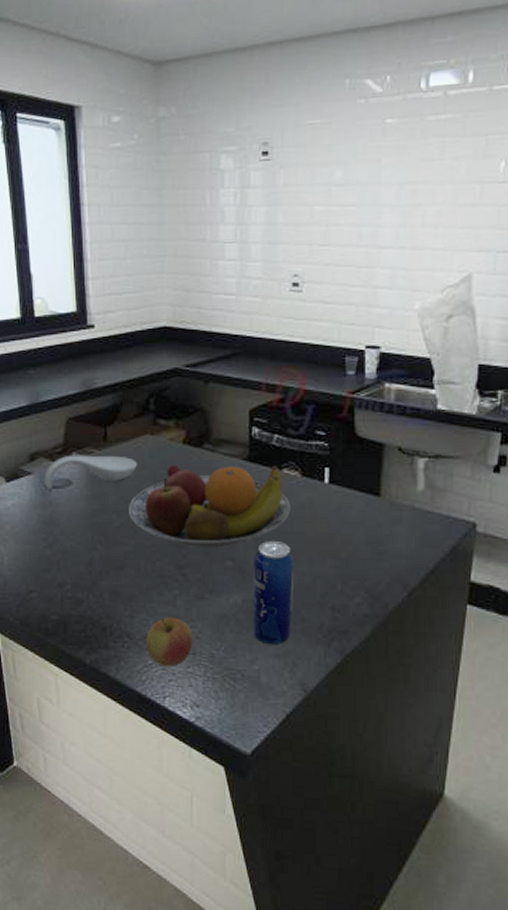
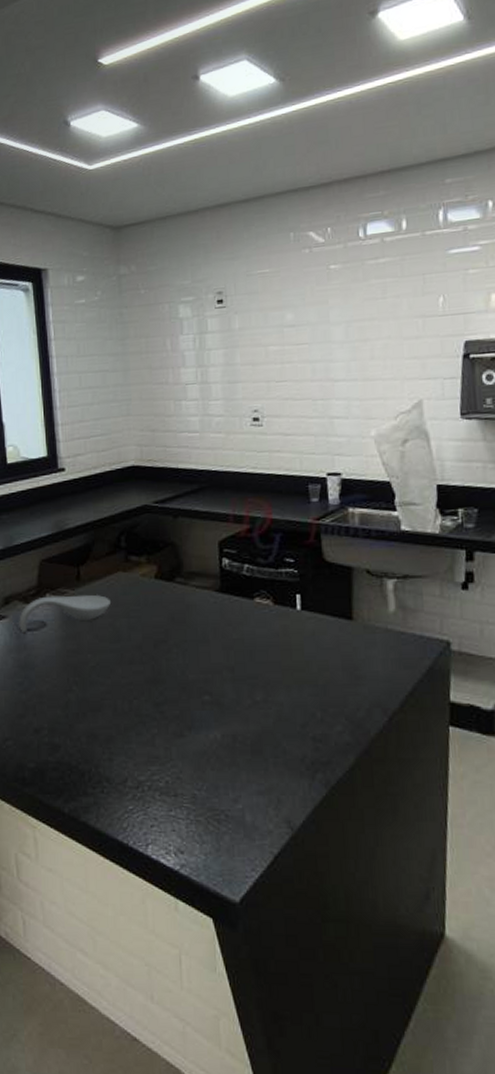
fruit bowl: present [129,463,291,549] -> none [104,595,265,684]
apple: present [146,617,193,667] -> none [126,757,174,812]
beverage can: present [252,541,295,646] -> none [231,672,274,782]

